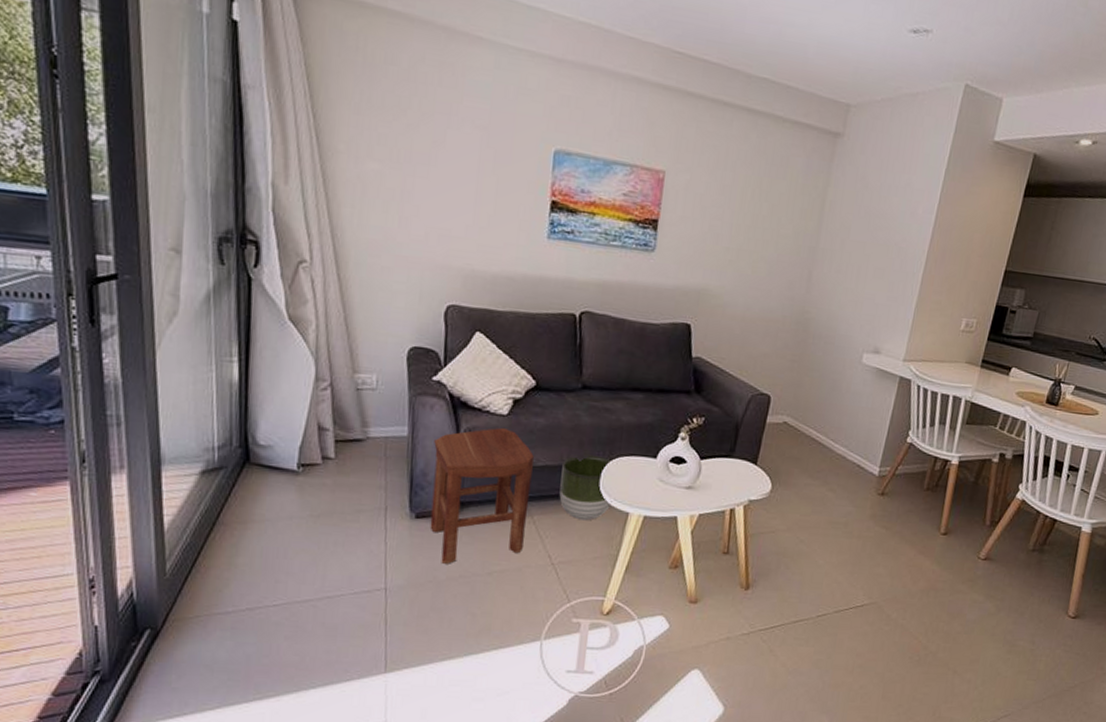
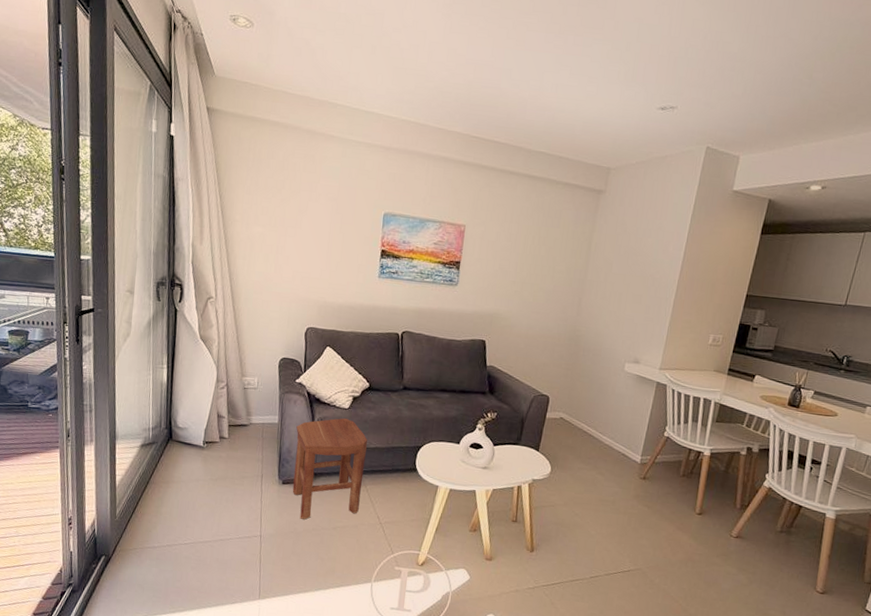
planter: present [559,454,612,521] -> none [386,439,426,491]

